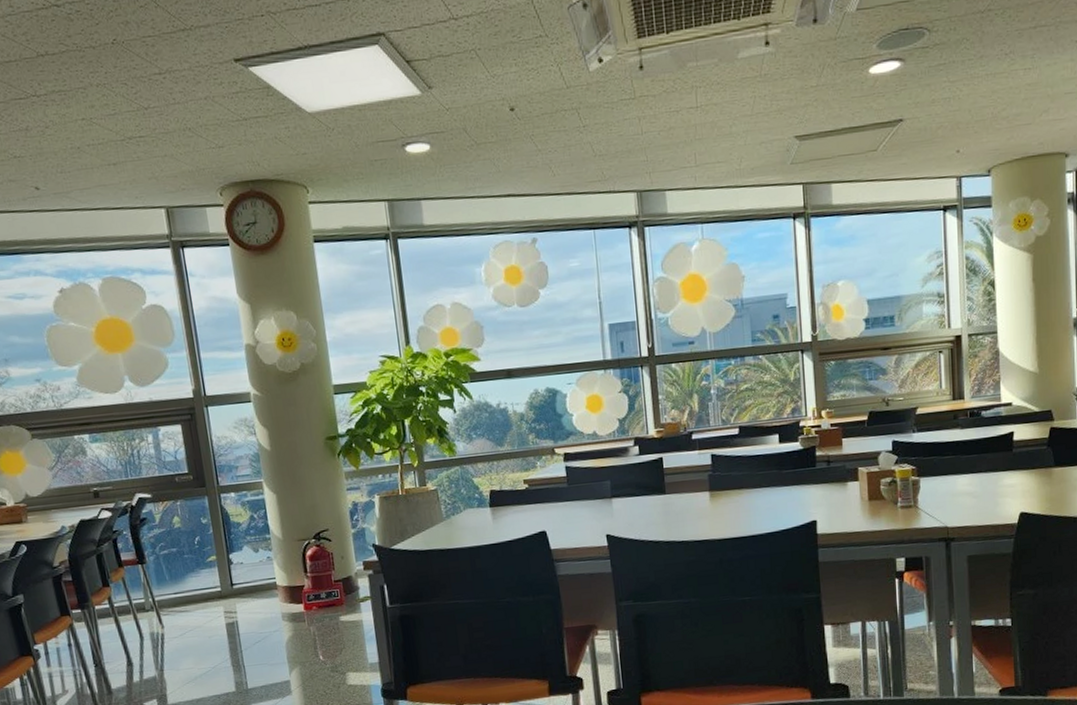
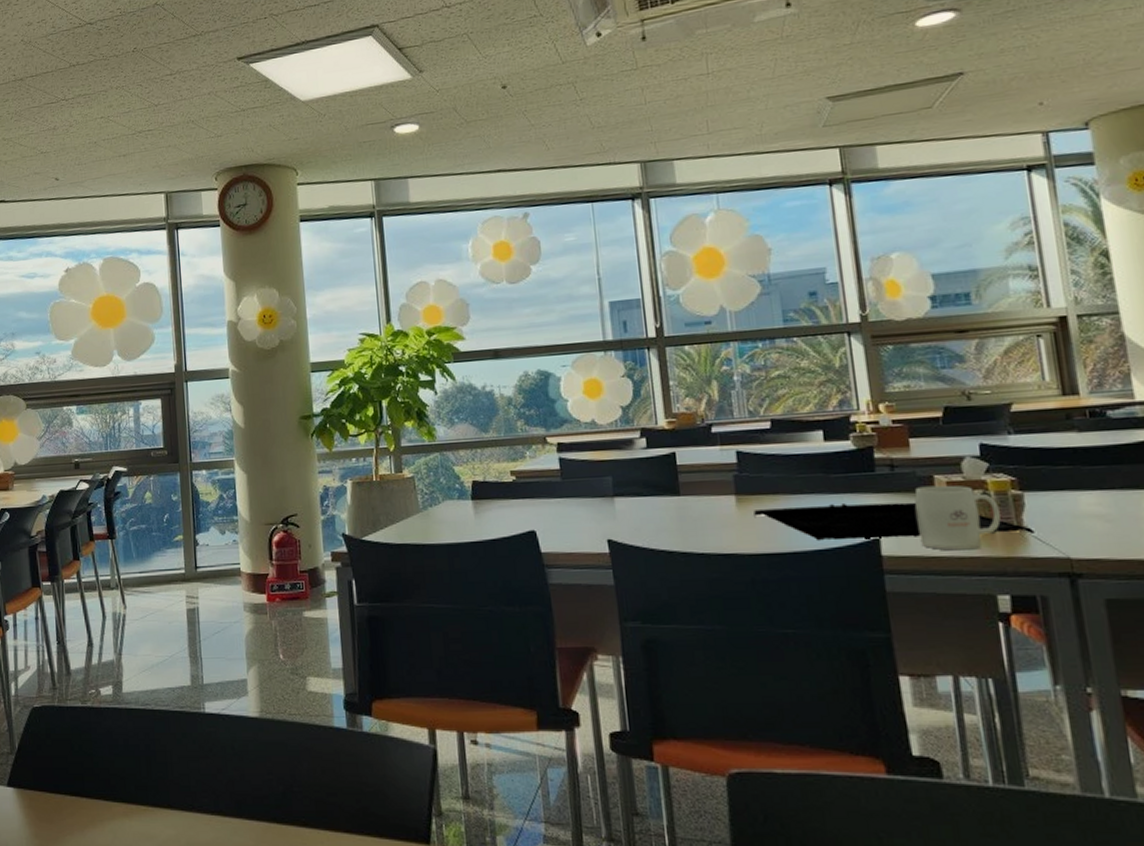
tray: none [723,489,925,524] -> present [753,502,1035,540]
mug: none [843,475,903,527] -> present [914,485,1001,551]

